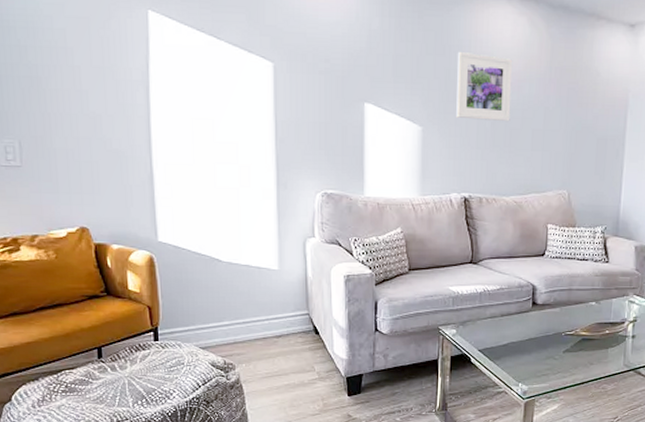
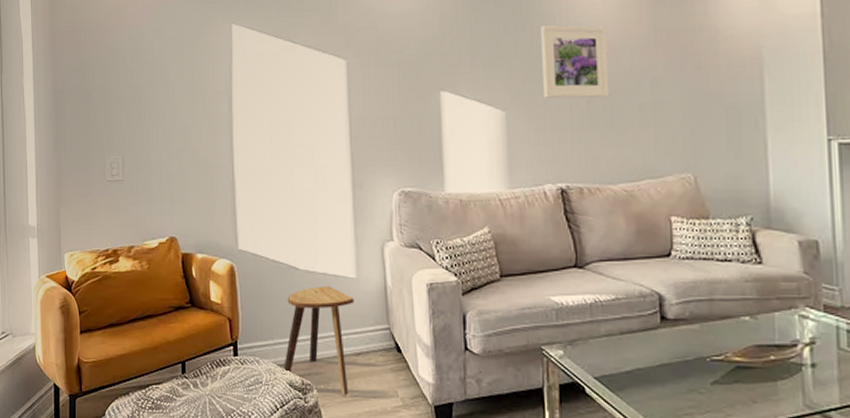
stool: none [205,277,277,372] -> present [283,286,355,396]

